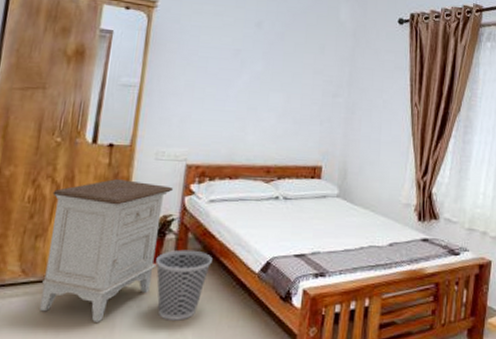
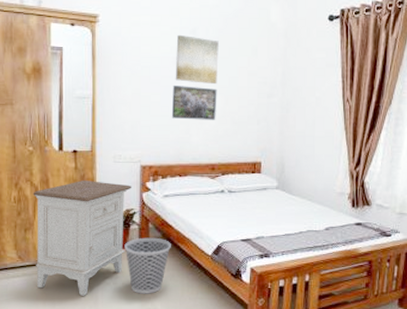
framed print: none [226,79,279,118] -> present [171,86,217,120]
wall art: none [234,26,285,81] -> present [175,34,219,85]

